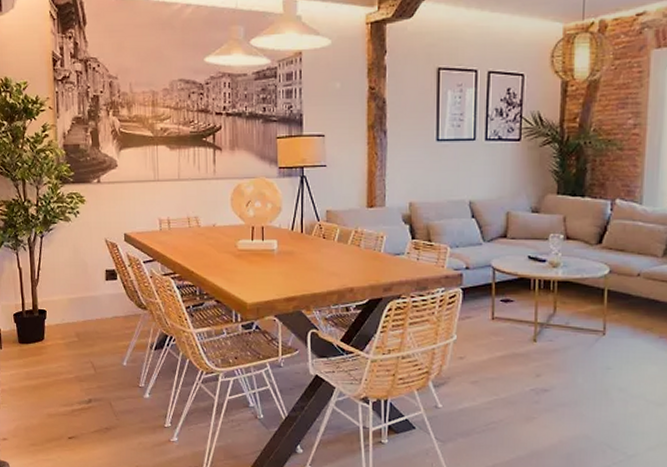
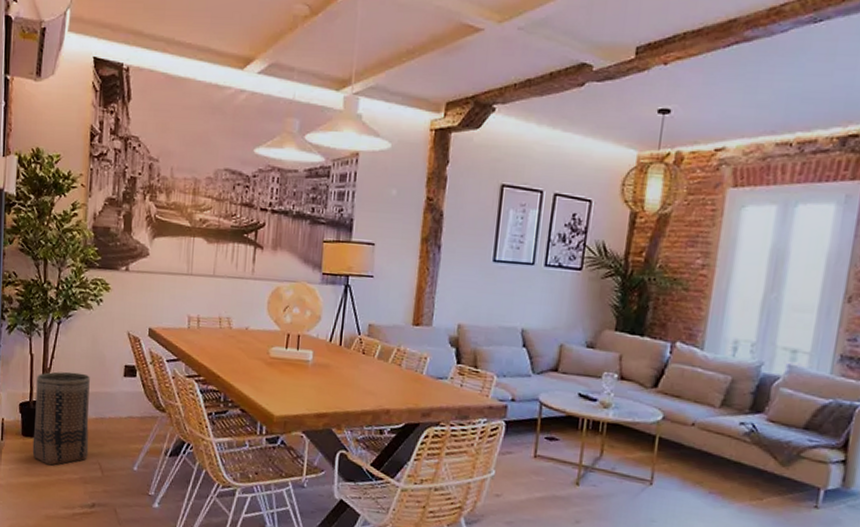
basket: none [27,281,81,368] -> present [32,371,90,466]

